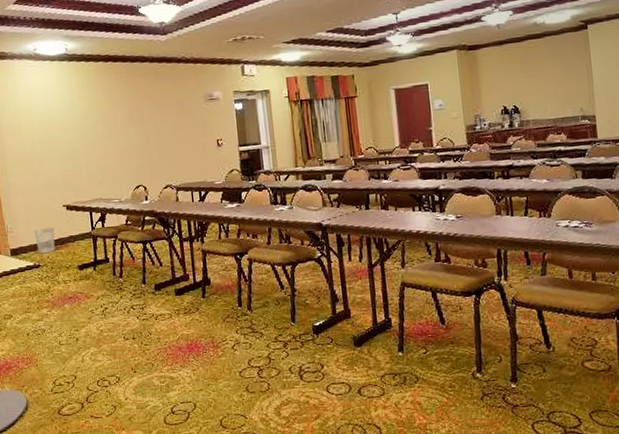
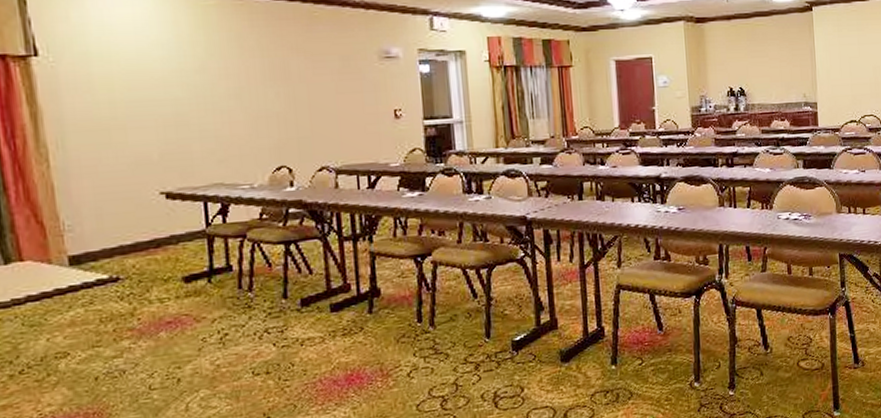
wastebasket: present [34,226,55,254] -> none [111,222,146,262]

